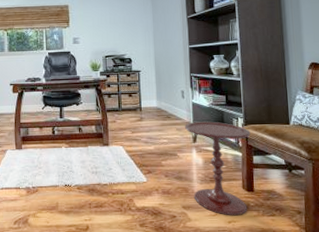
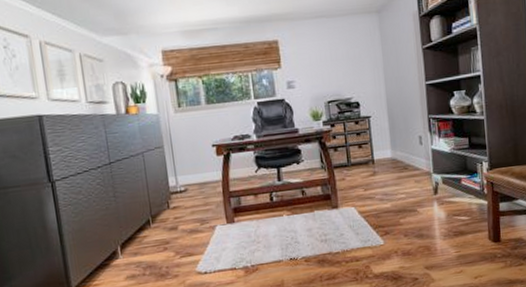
side table: present [185,121,251,216] -> none [424,168,496,271]

